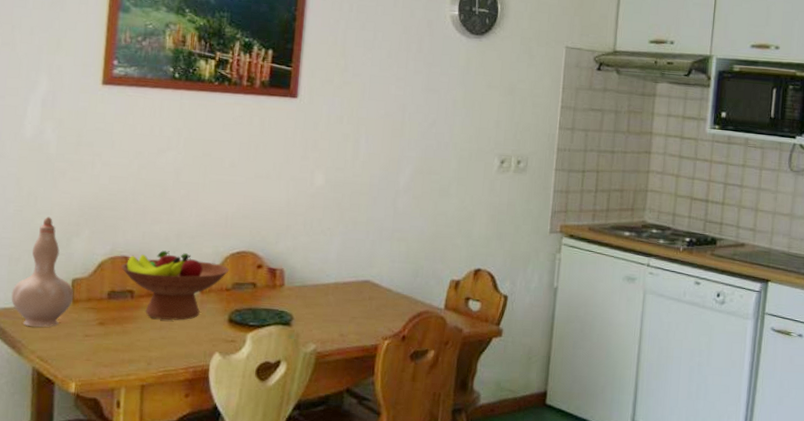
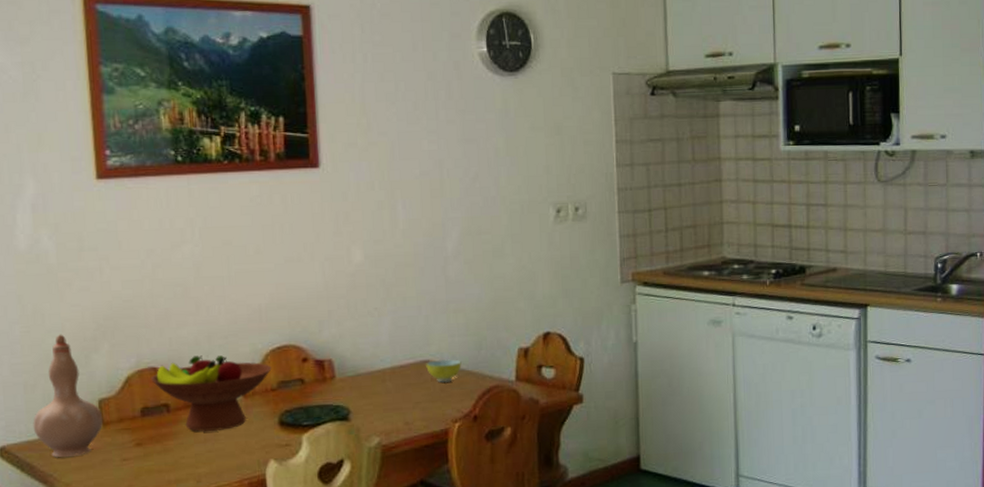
bowl: none [366,281,398,303] -> present [426,359,462,383]

